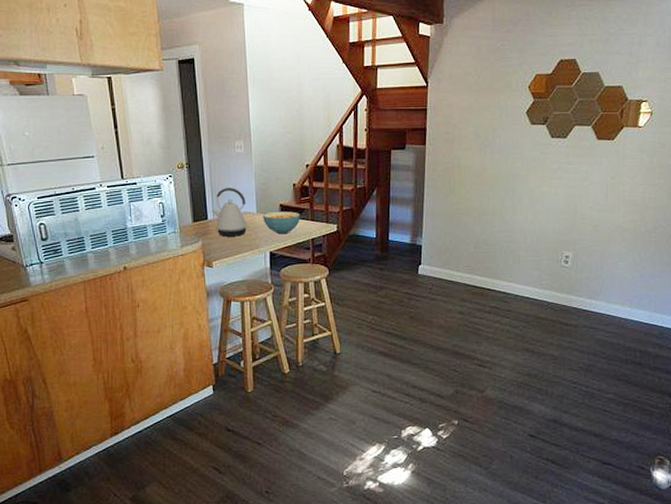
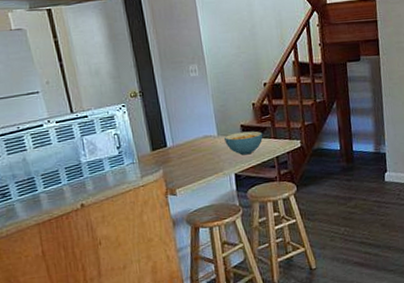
kettle: present [212,188,250,237] -> none [170,112,212,163]

